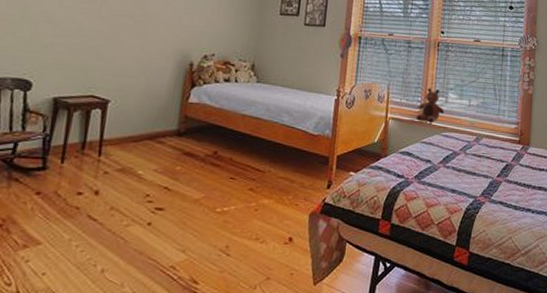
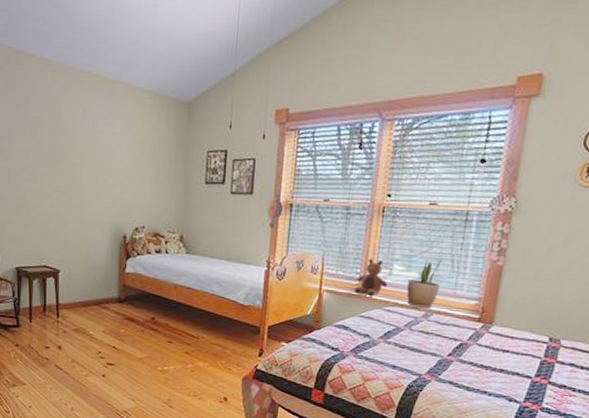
potted plant: none [460,87,488,134] -> present [406,258,444,309]

